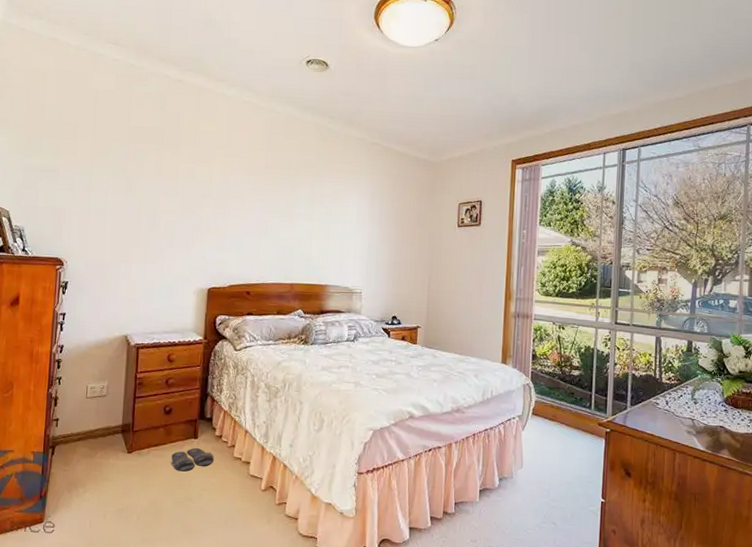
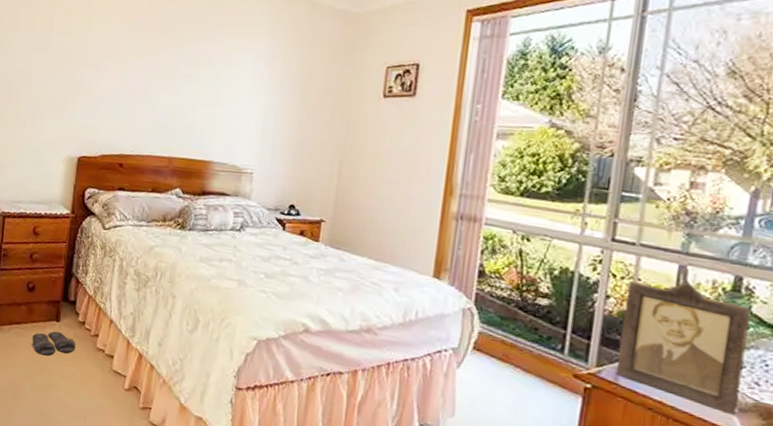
photo frame: none [624,348,698,436] -> present [615,281,751,415]

